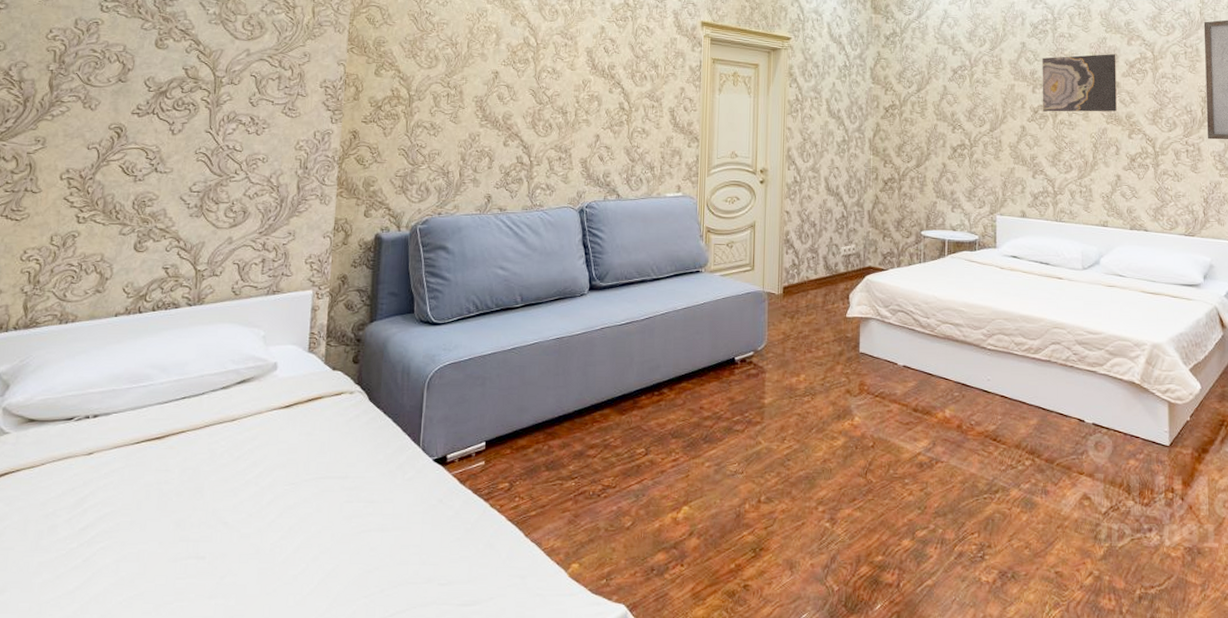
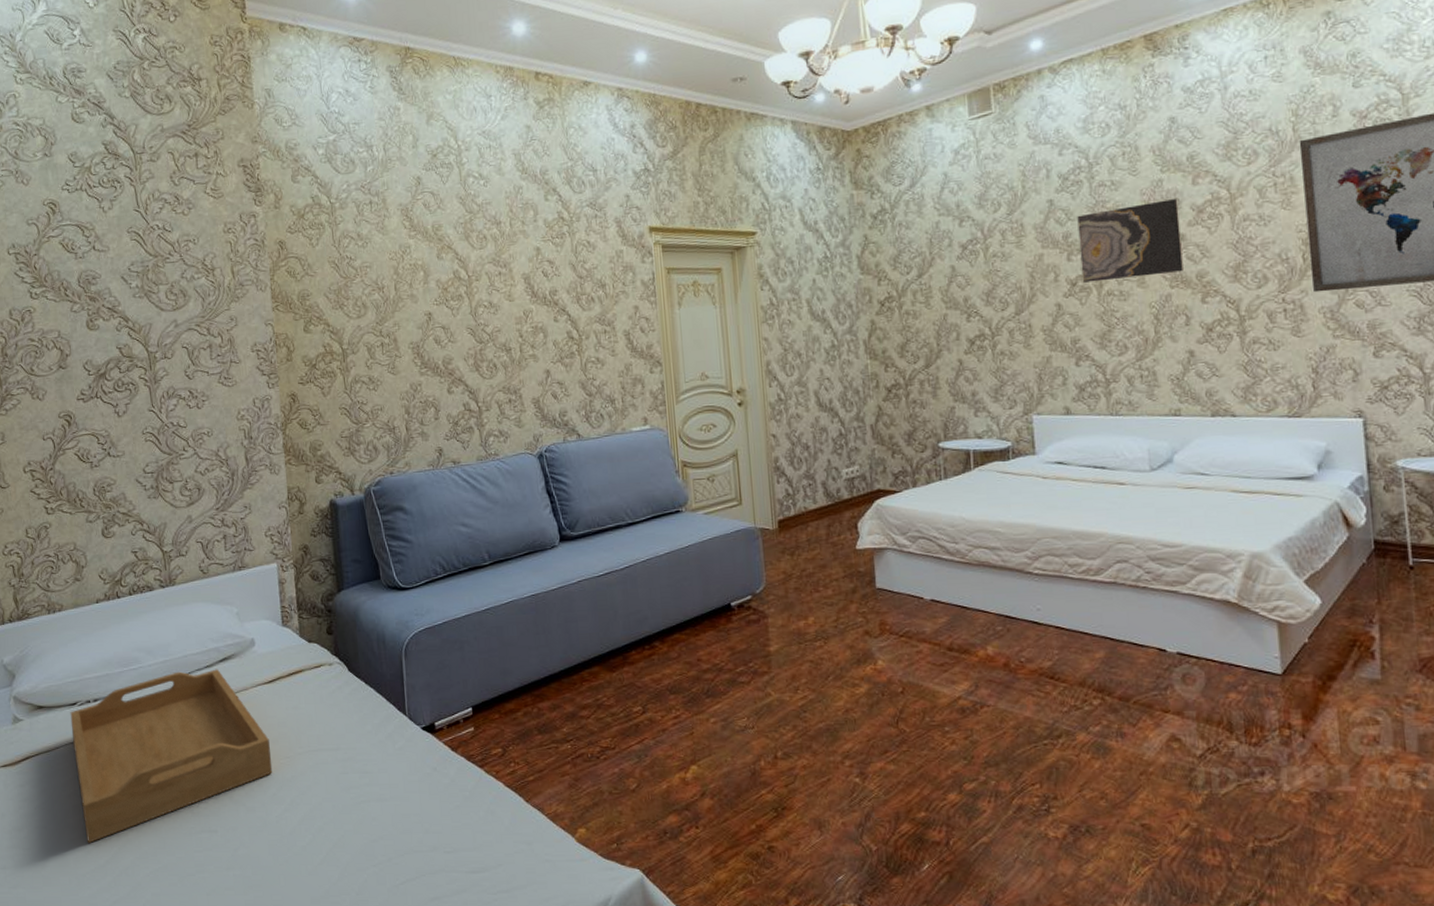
serving tray: none [58,391,276,567] -> present [70,669,273,843]

